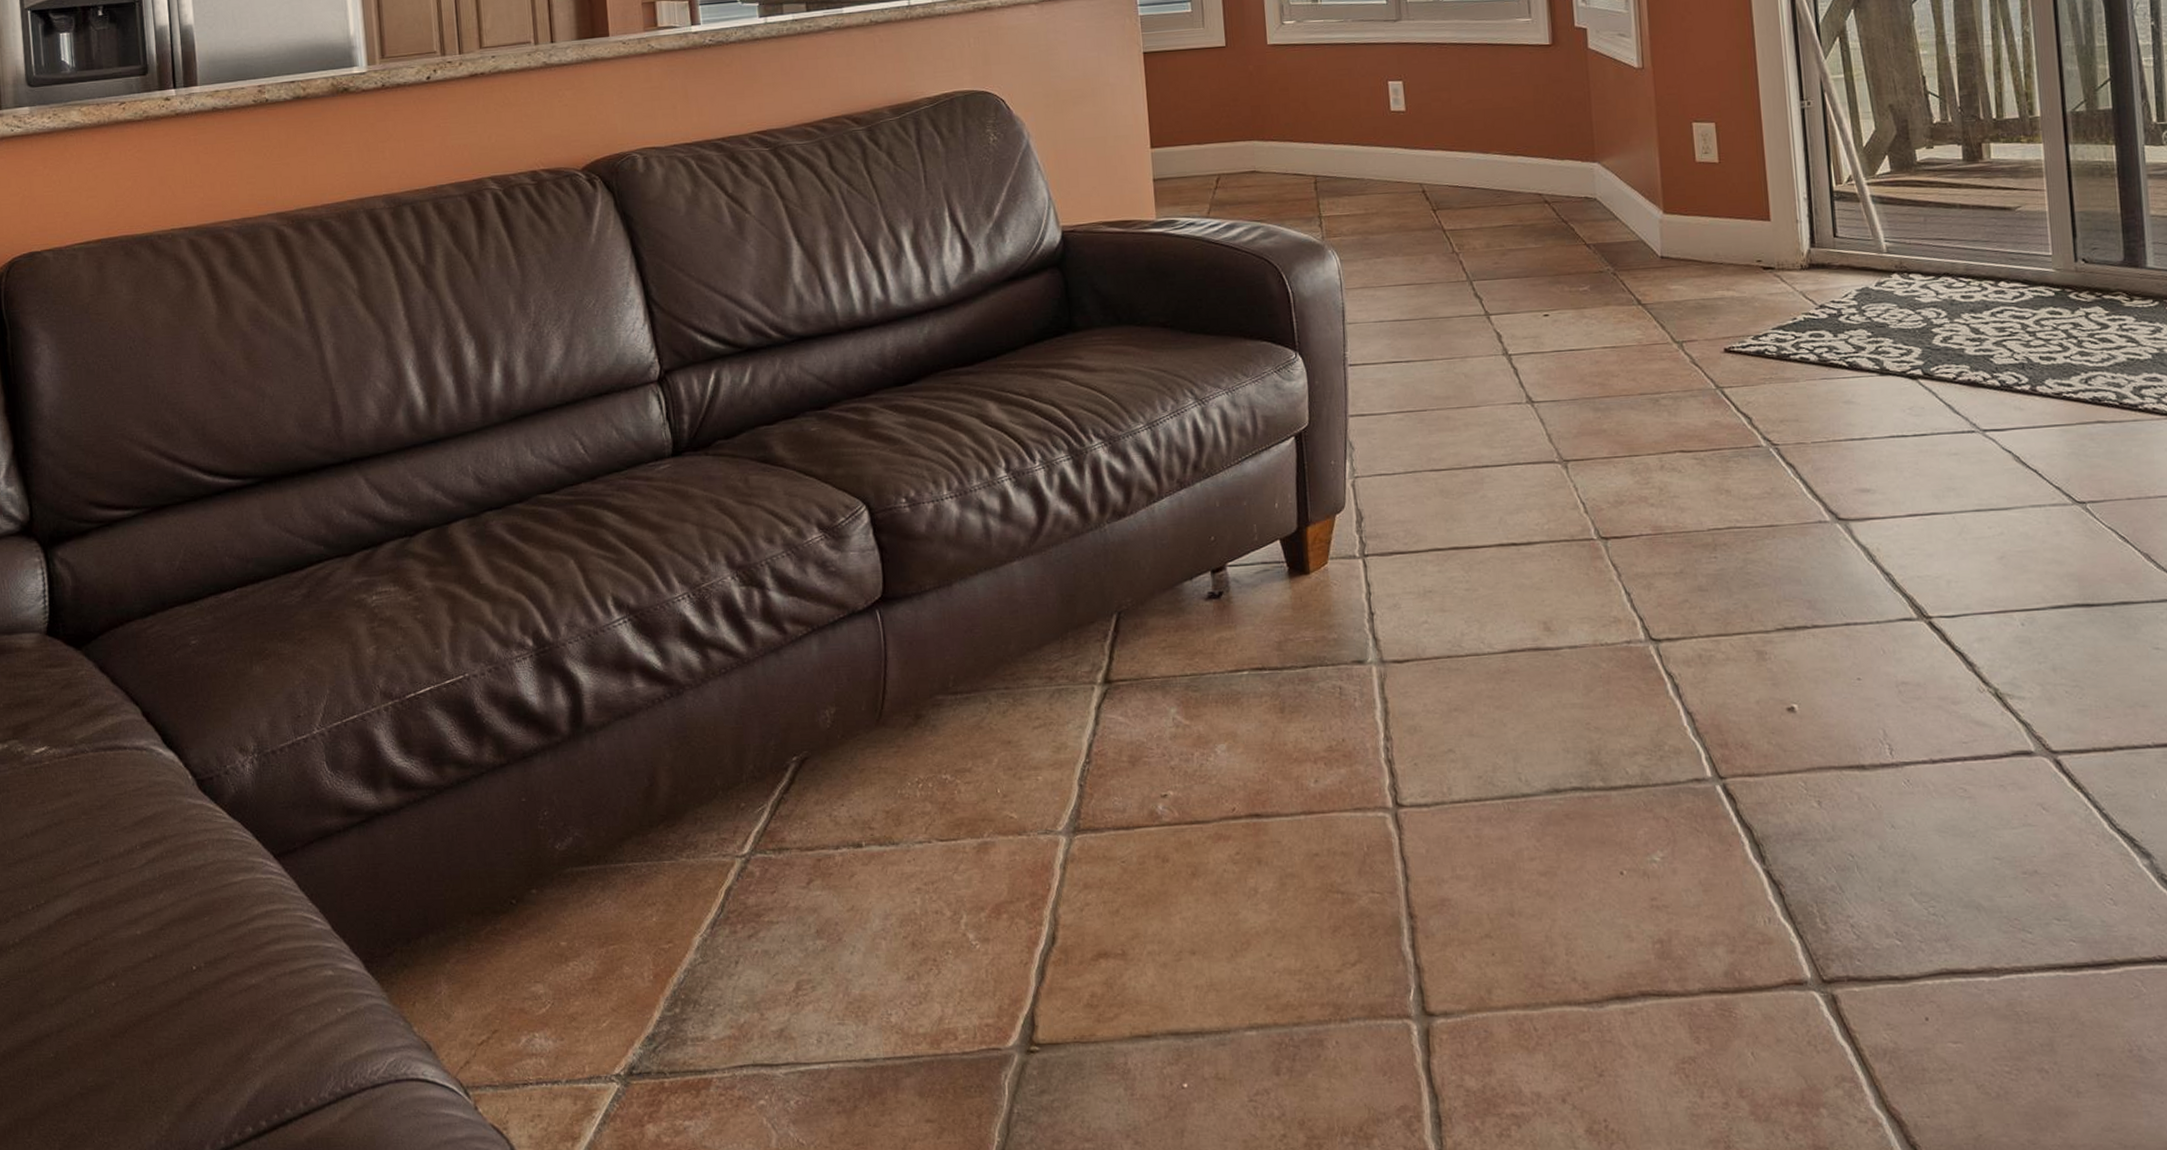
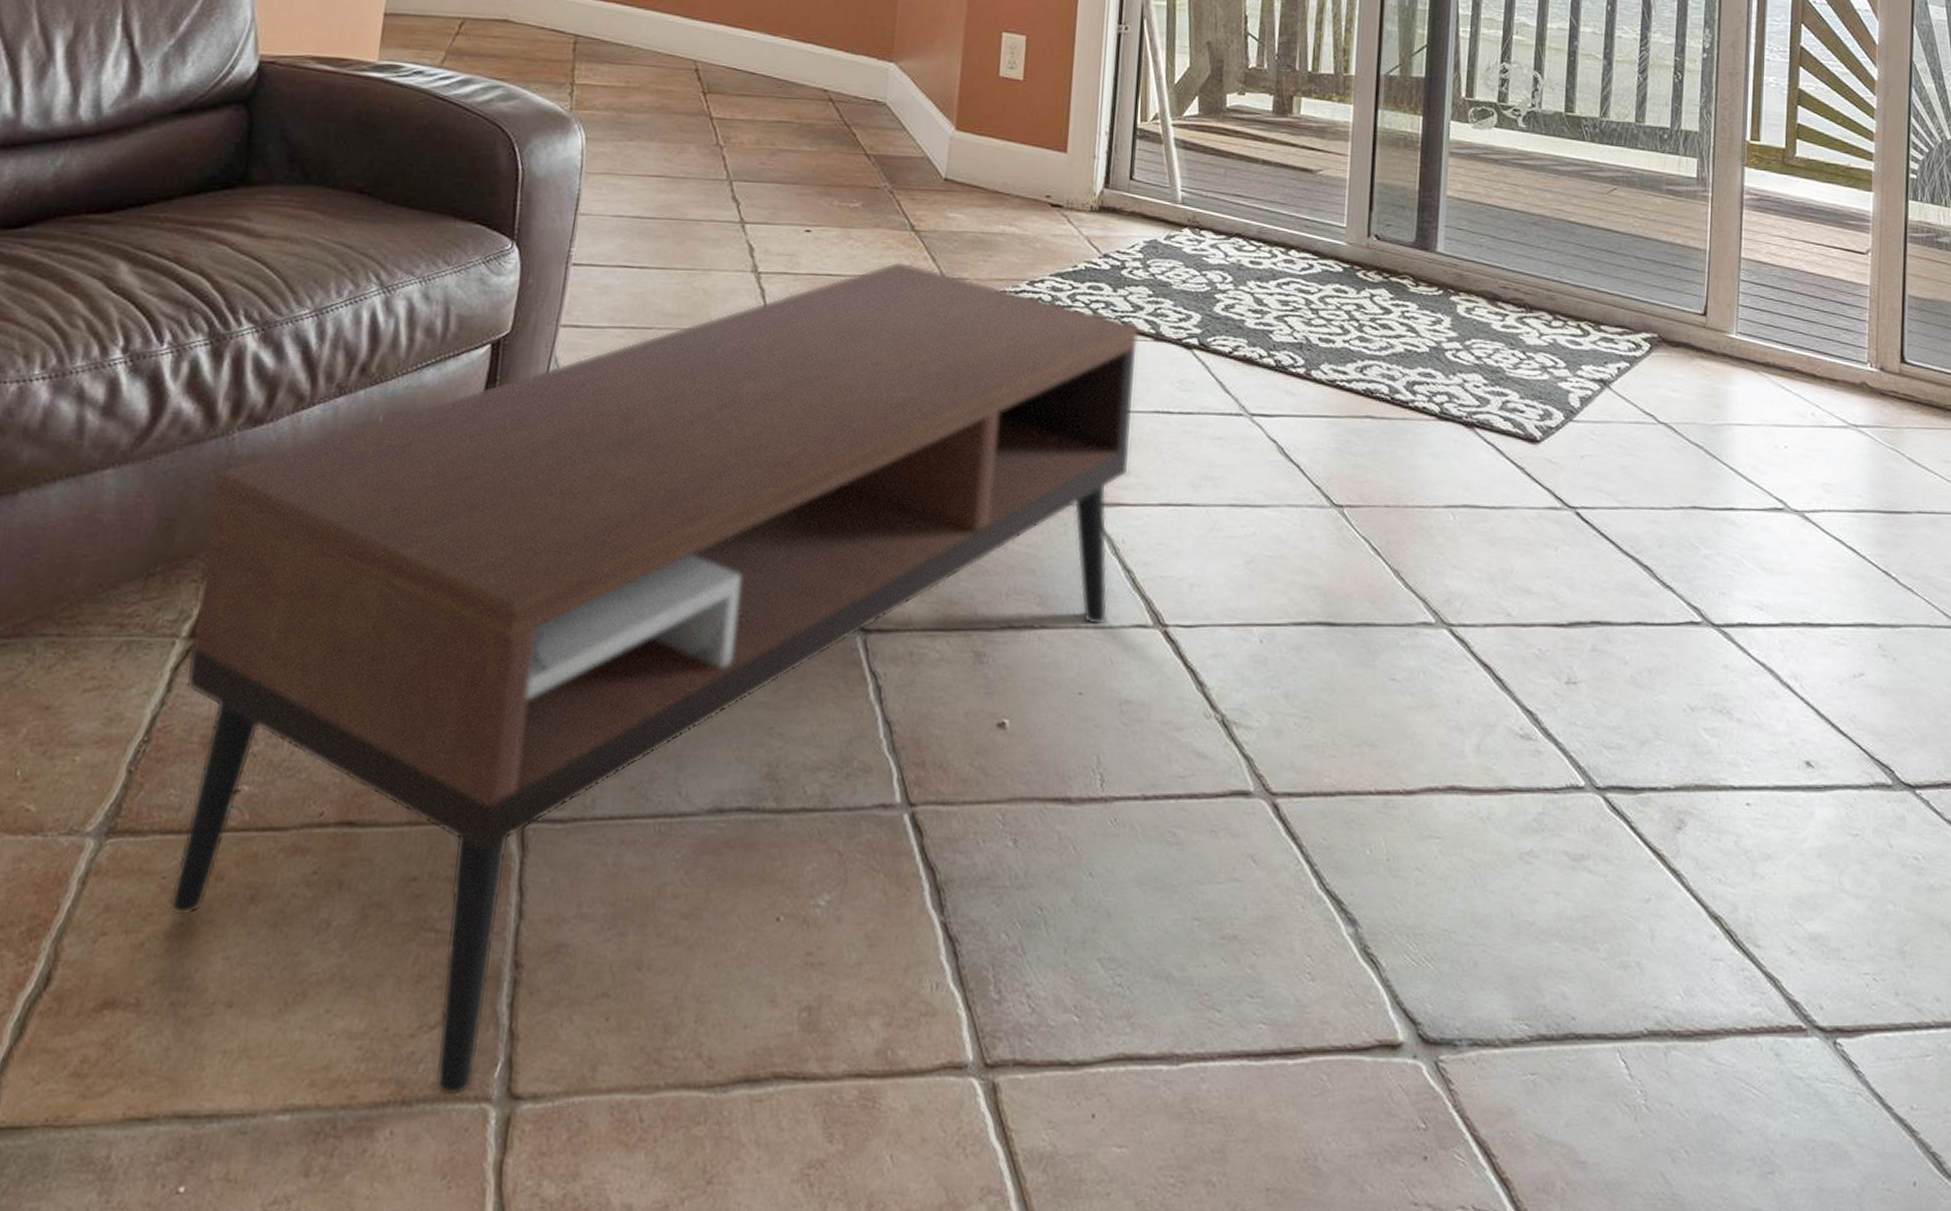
coffee table: none [1096,332,1874,1015] -> present [168,261,1139,1097]

